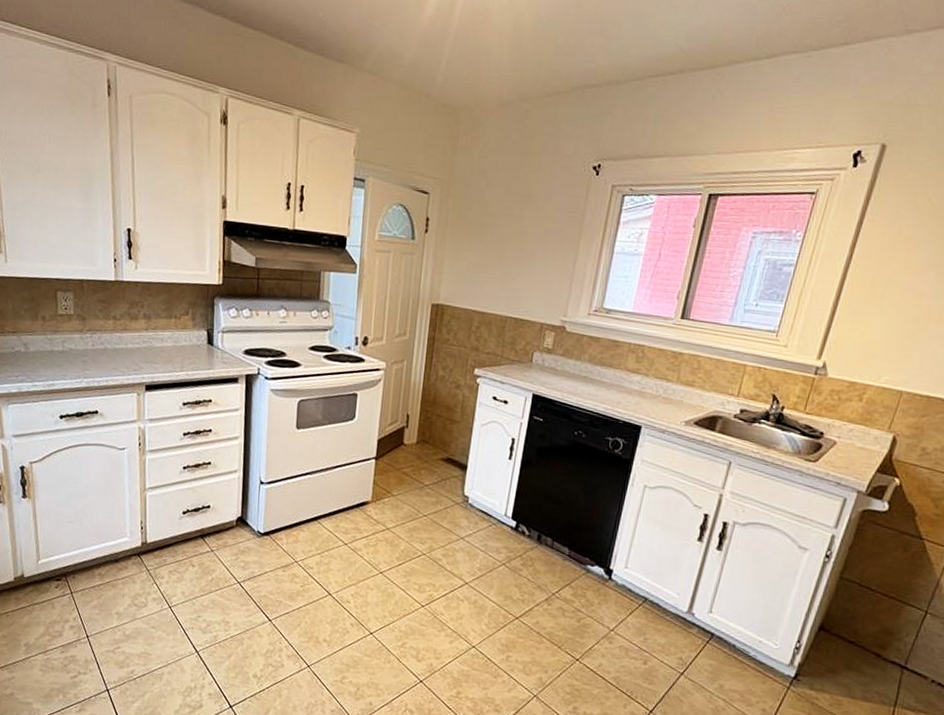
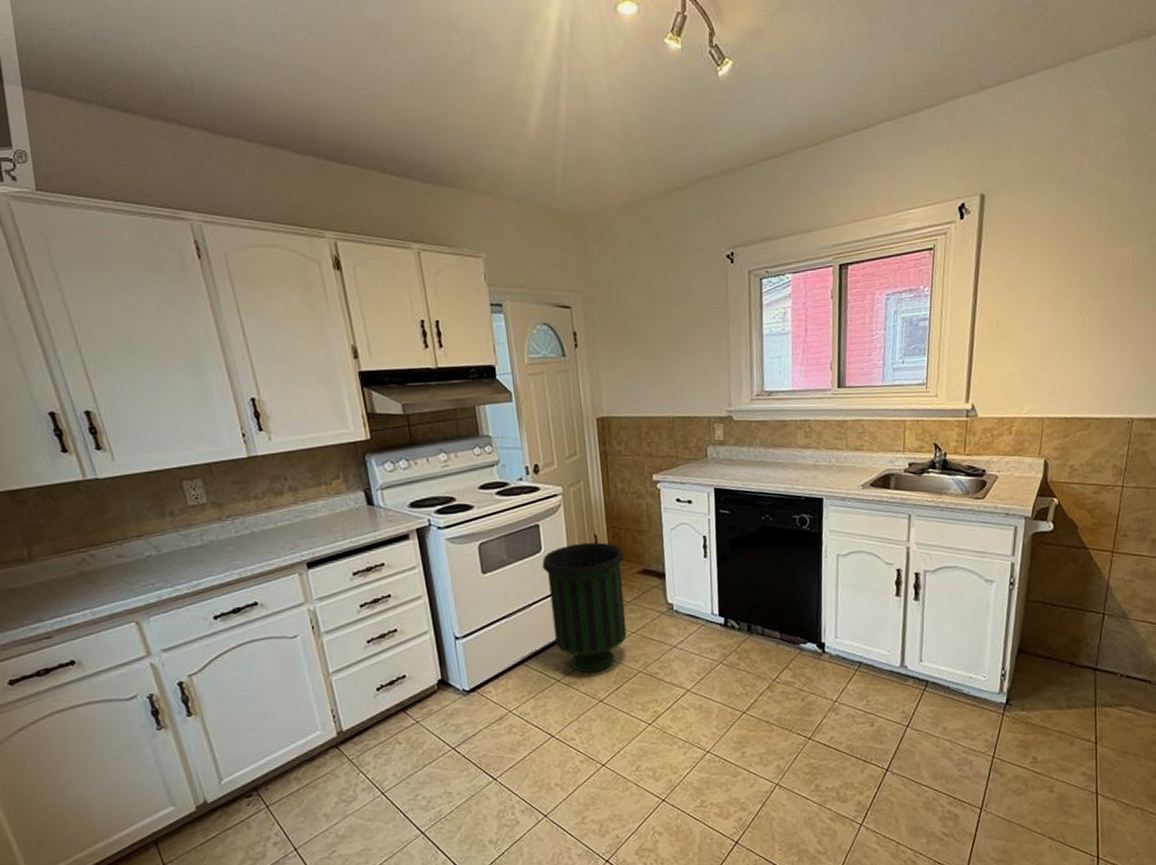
trash can: none [350,419,432,545] -> present [542,542,627,673]

